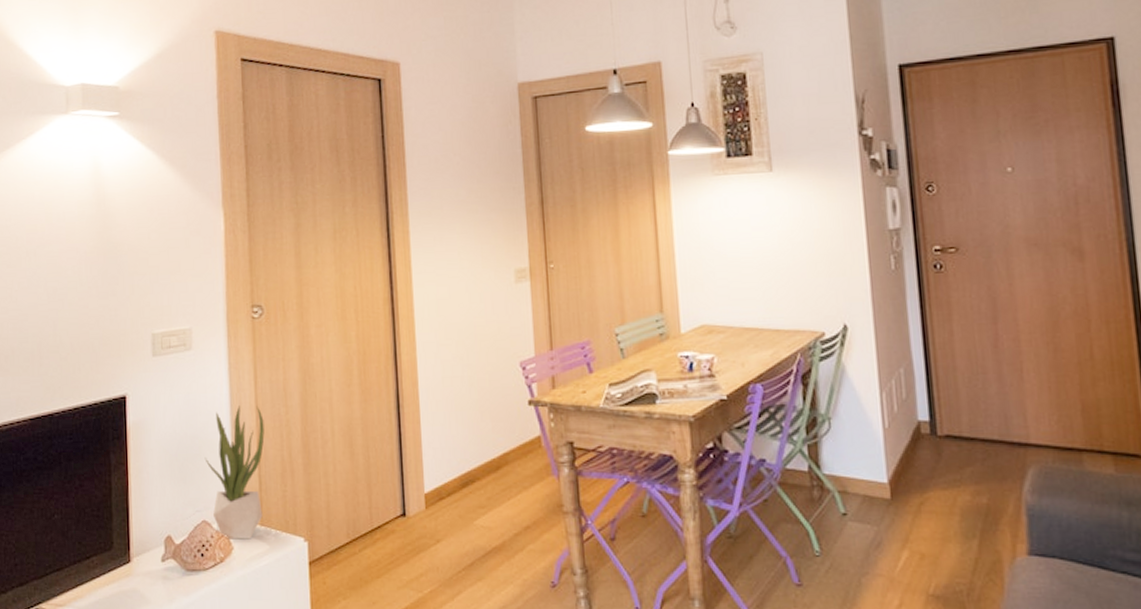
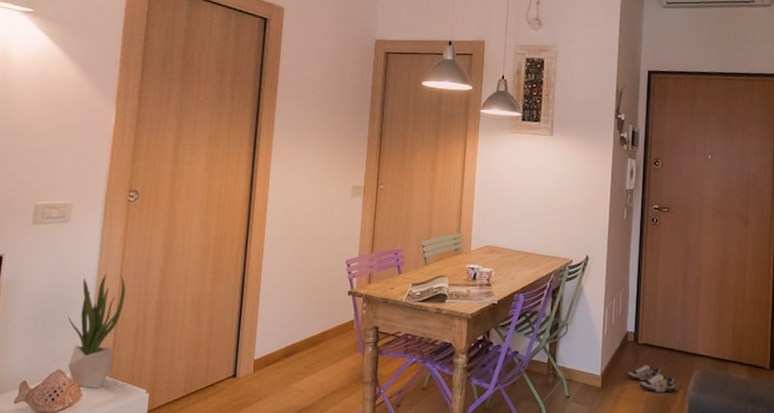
shoe: none [927,464,1004,502] -> present [627,365,676,393]

